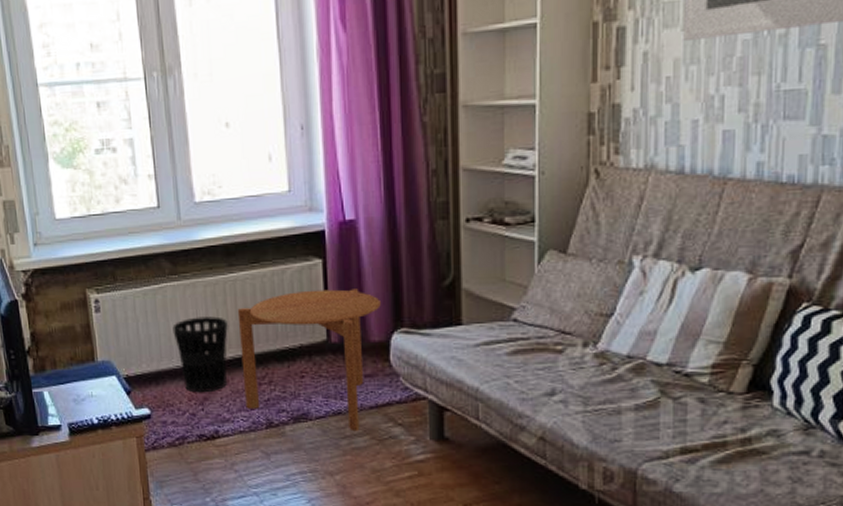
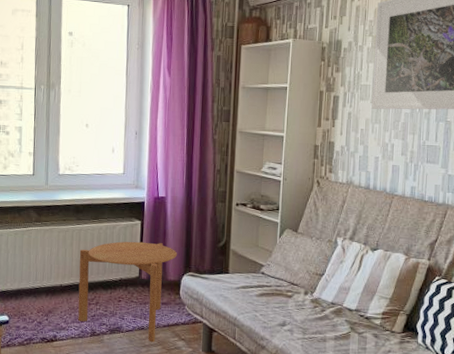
wastebasket: present [172,316,229,393] -> none [32,253,73,308]

